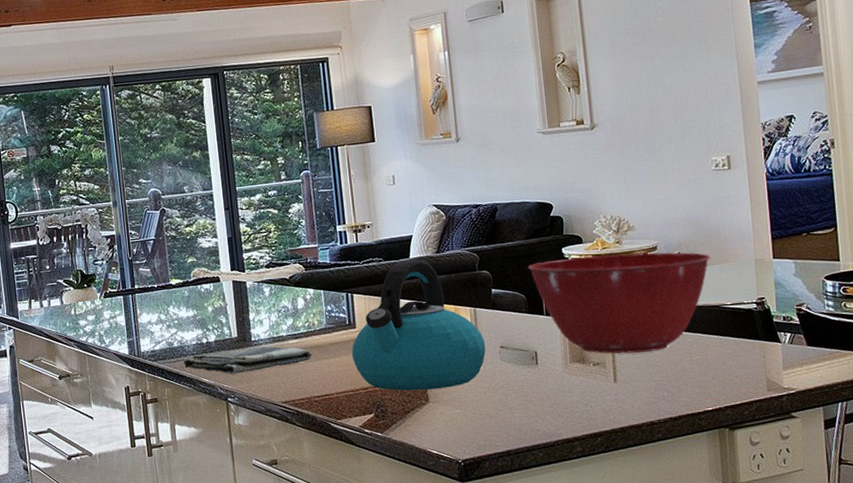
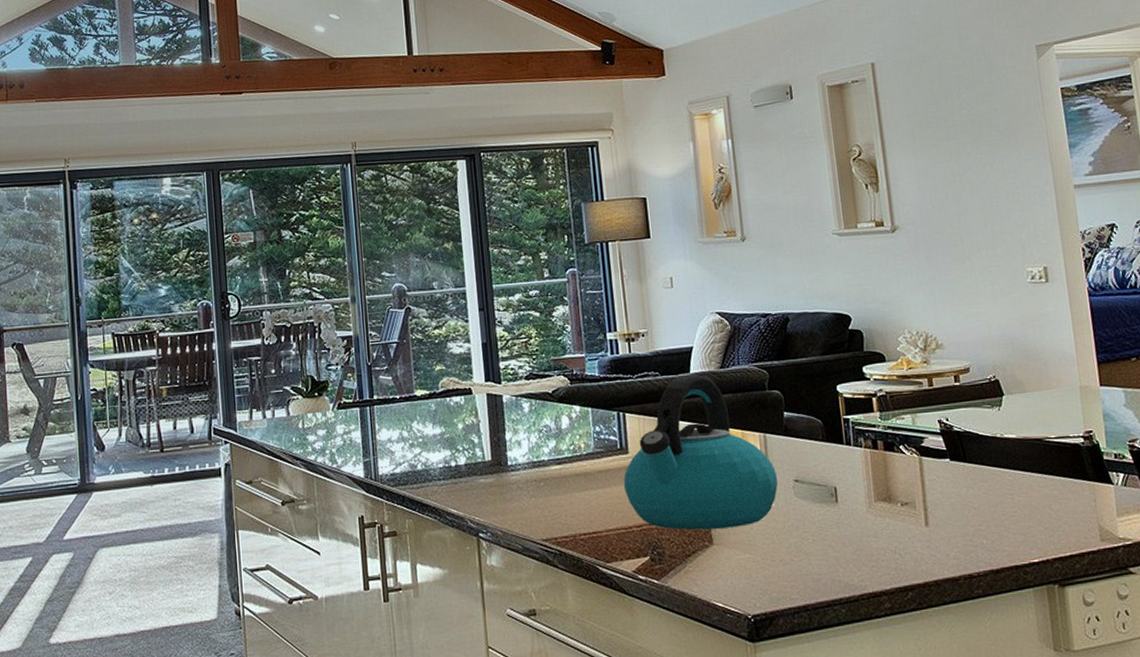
dish towel: present [183,346,312,375] -> none [427,471,578,505]
mixing bowl: present [528,252,711,354] -> none [824,375,1031,493]

